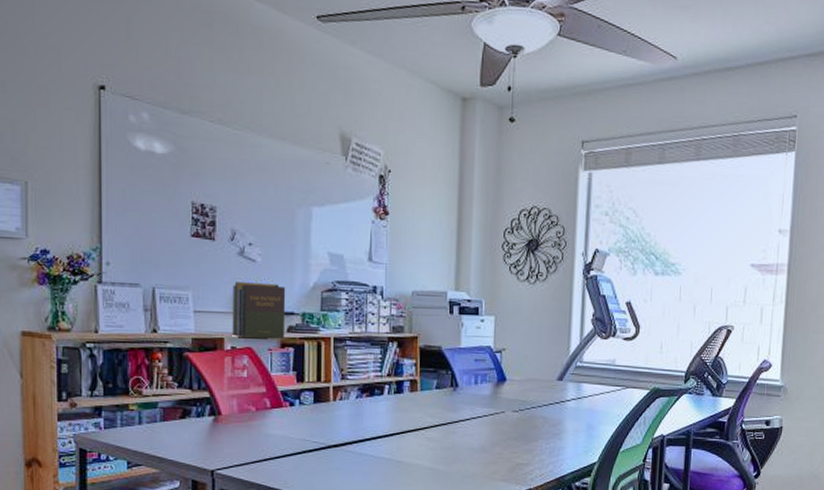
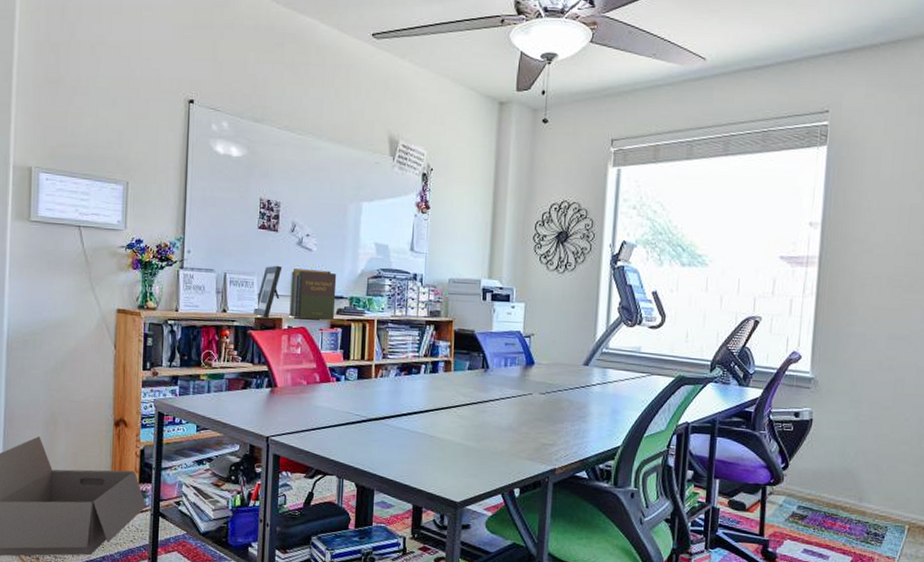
picture frame: none [189,278,222,339] -> present [252,265,282,318]

